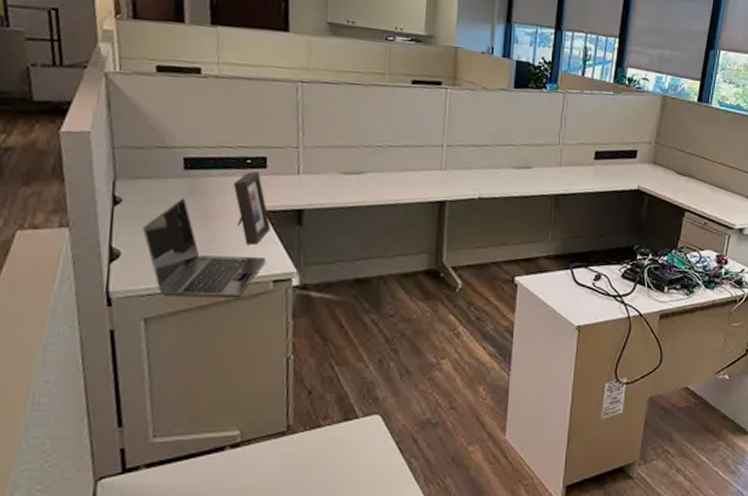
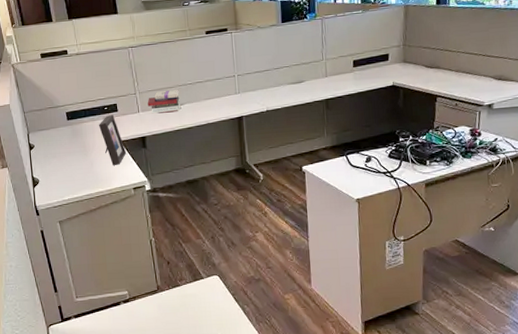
laptop: present [143,198,267,299] -> none [49,139,127,206]
books: none [313,149,363,182] -> present [147,90,181,114]

